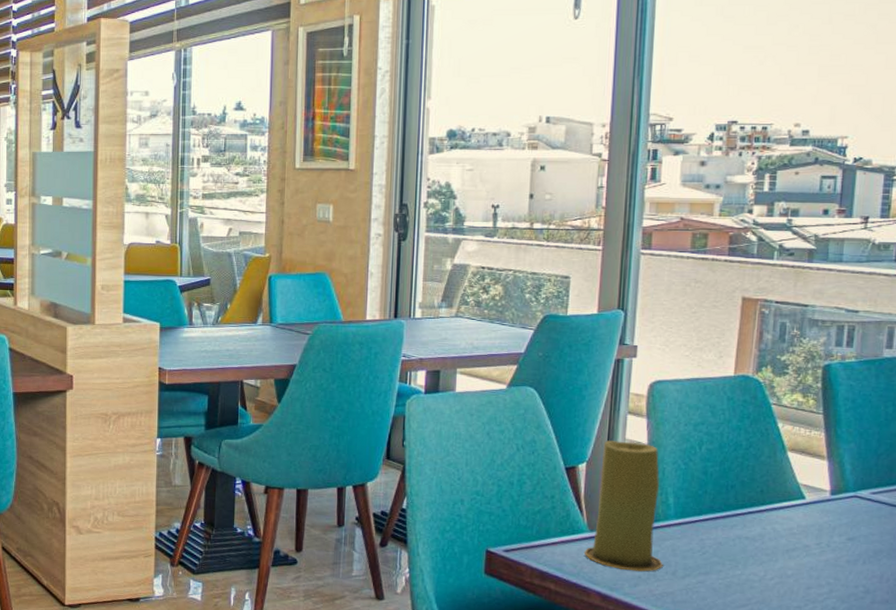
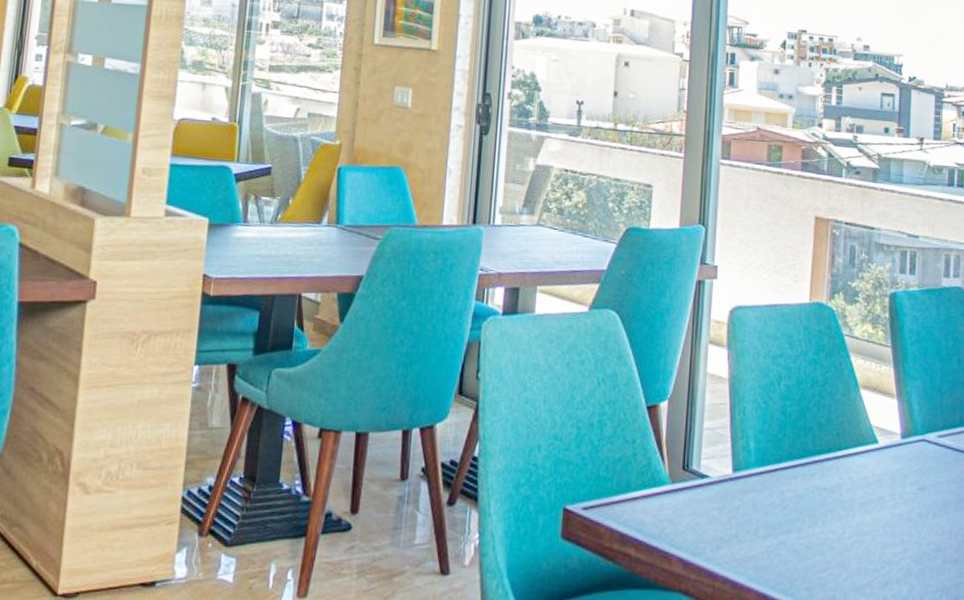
candle: present [583,440,663,572] -> none [665,374,745,532]

